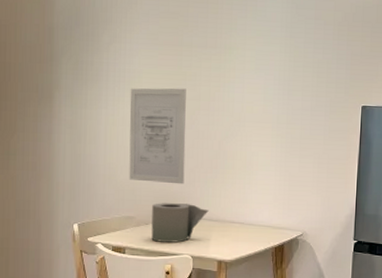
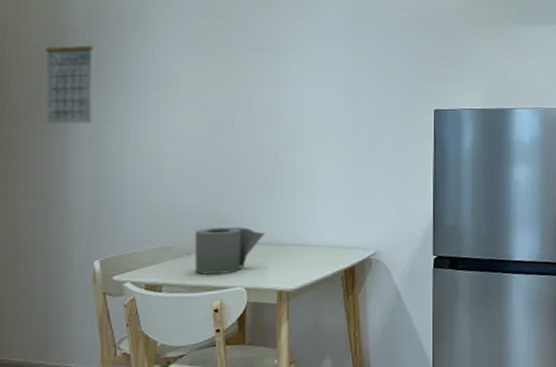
calendar: none [36,27,73,109] -> present [45,29,93,125]
wall art: present [129,88,186,185] -> none [165,95,236,205]

